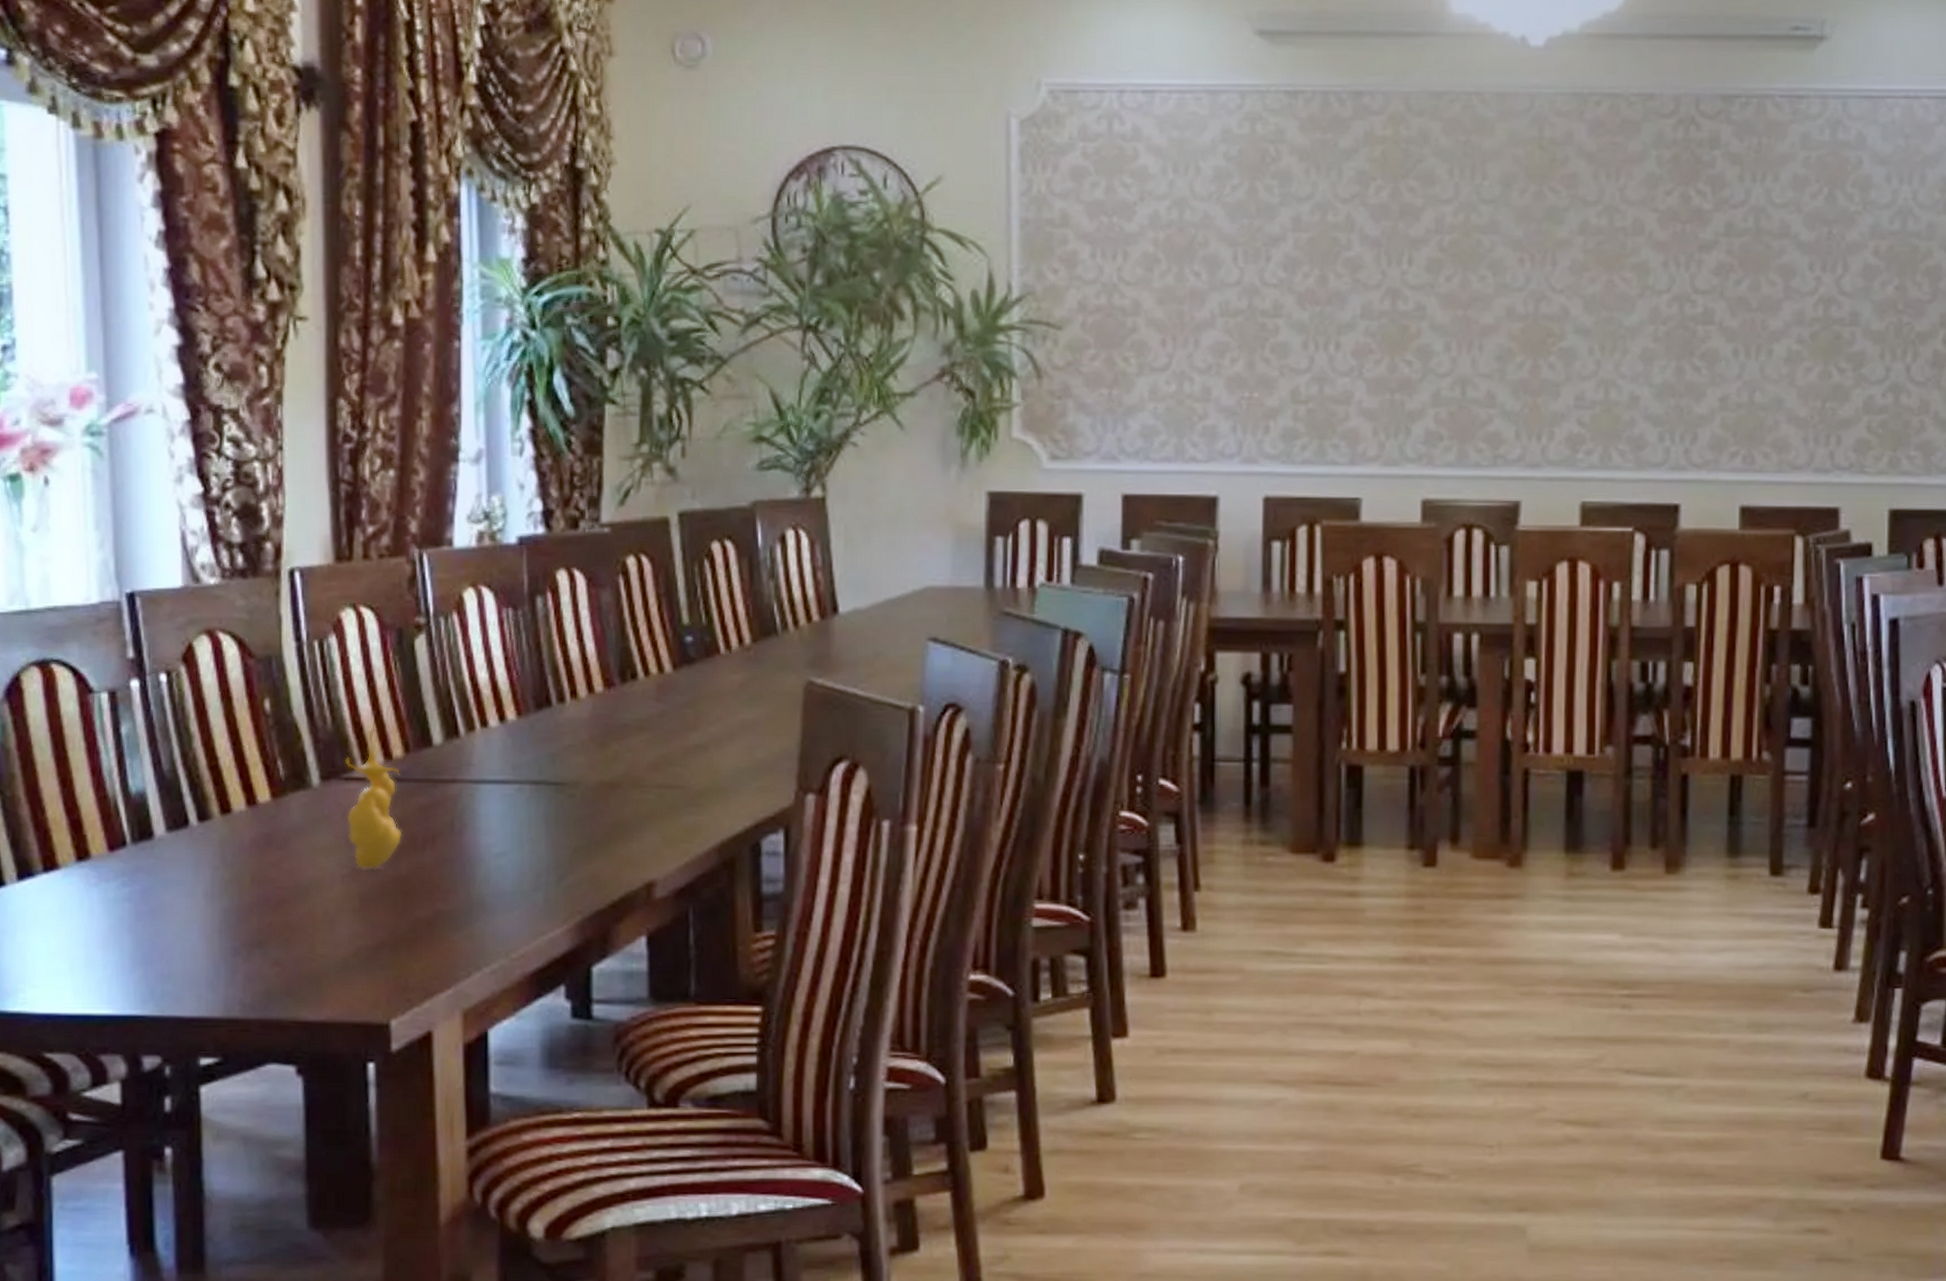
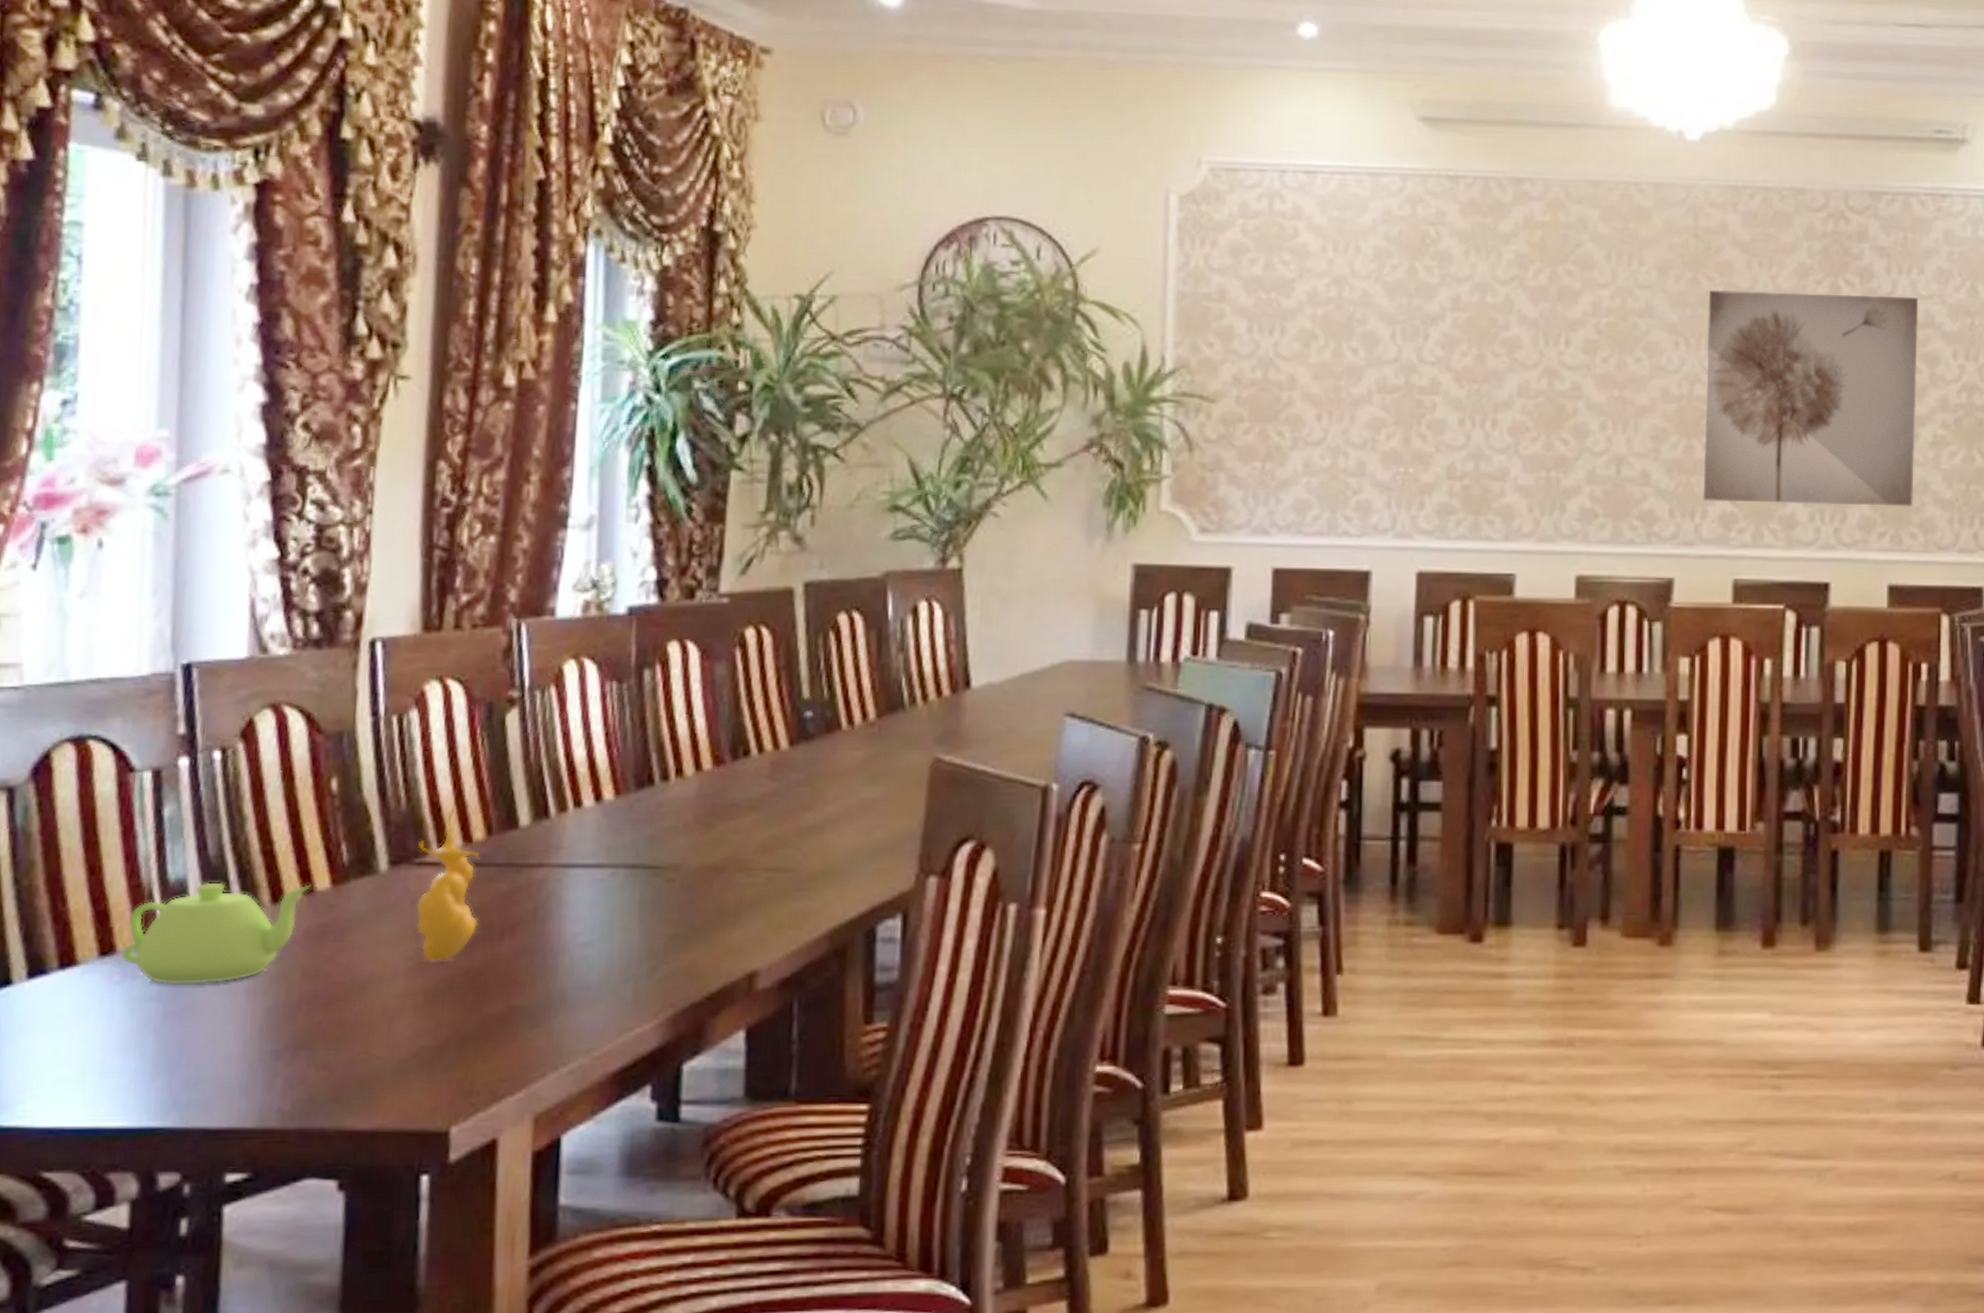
teapot: none [94,794,254,888] -> present [120,882,312,986]
wall art: none [1549,203,1773,425] -> present [1703,289,1919,507]

